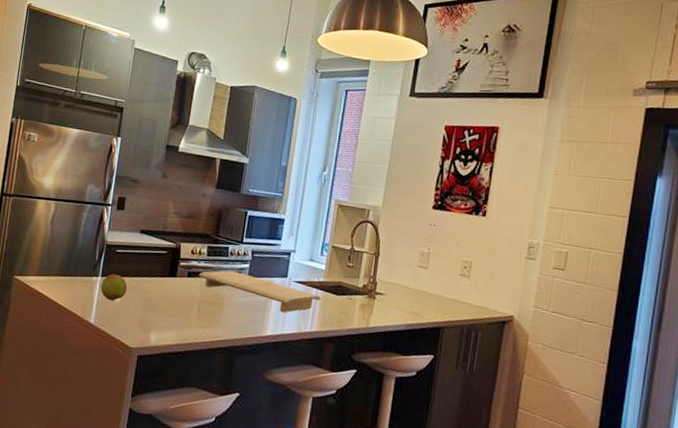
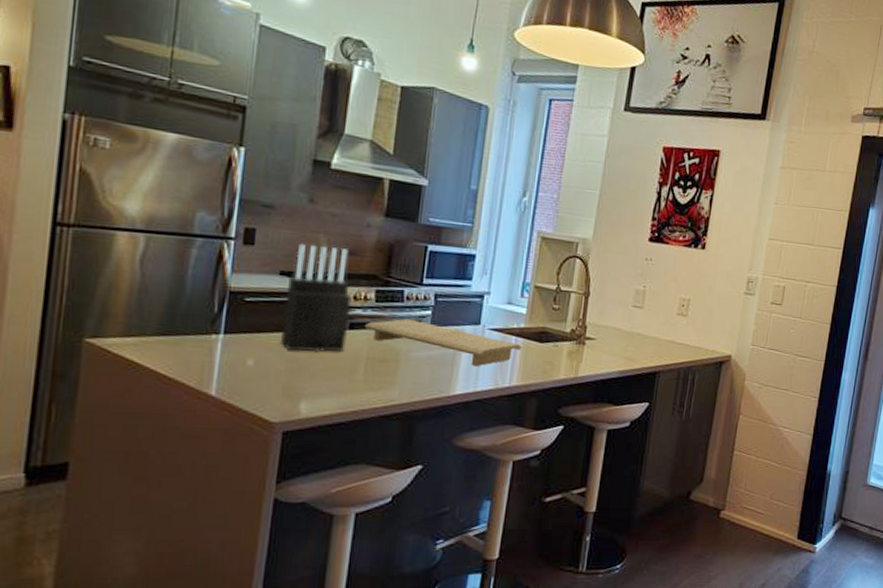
fruit: present [100,274,127,300] -> none [223,329,264,364]
knife block: none [138,209,190,296] -> present [279,243,352,353]

